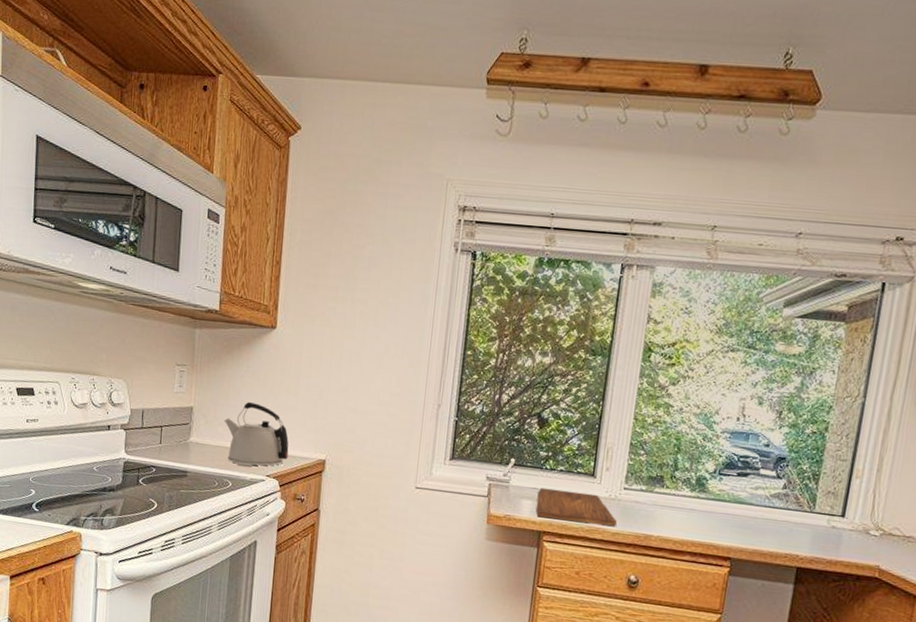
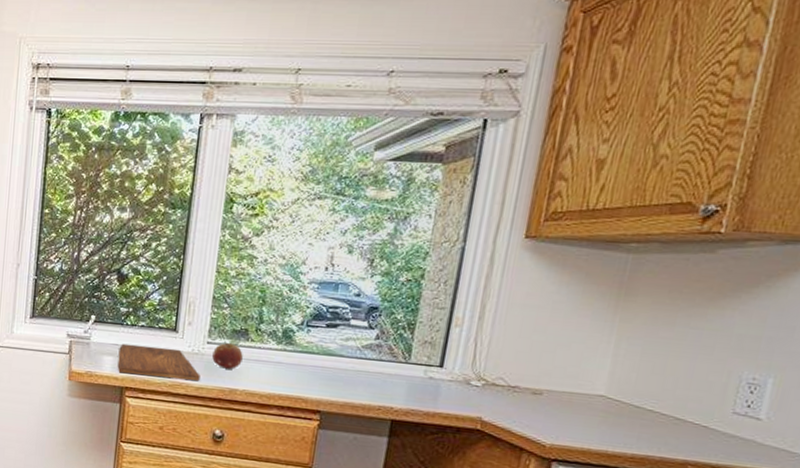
fruit: none [628,489,658,516] -> present [212,343,243,370]

